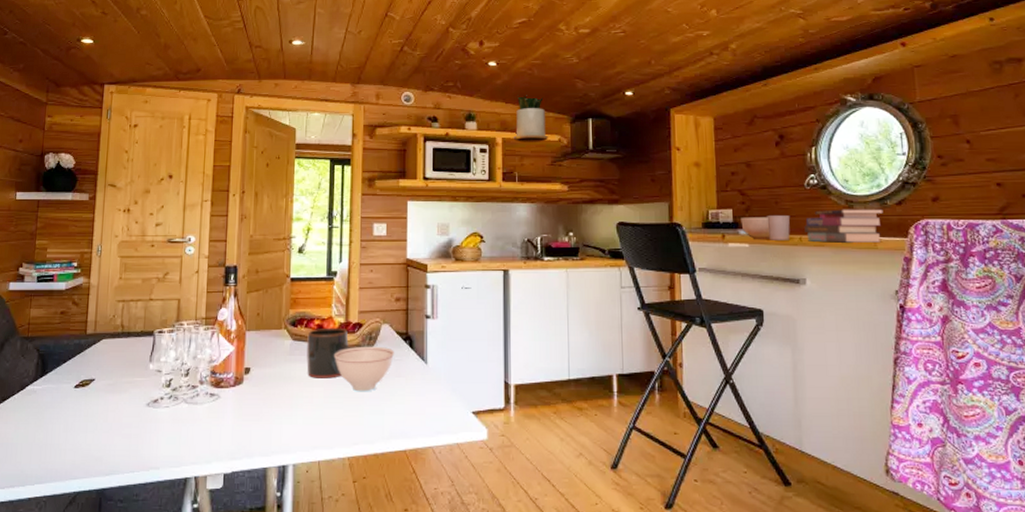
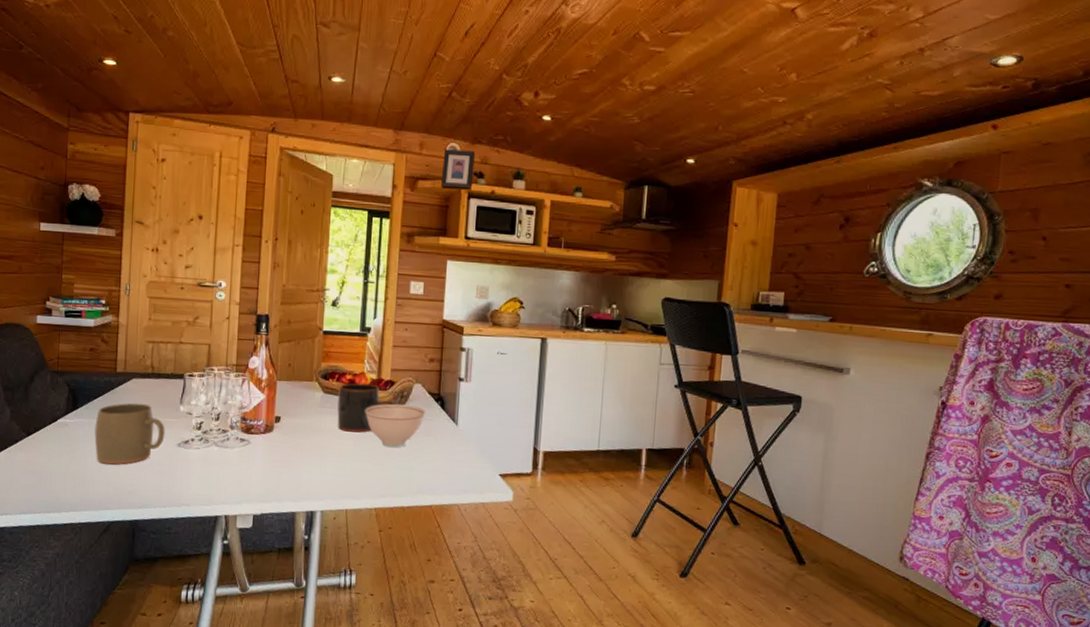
mug: none [62,364,134,430] -> present [94,403,165,465]
picture frame: none [397,98,428,134] -> present [440,149,475,190]
planter: present [513,95,549,142] -> none [562,155,601,208]
bowl: present [741,217,771,240] -> none [791,301,821,327]
candle holder: present [767,216,791,240] -> none [818,302,844,328]
books: present [804,209,883,243] -> none [856,299,941,337]

